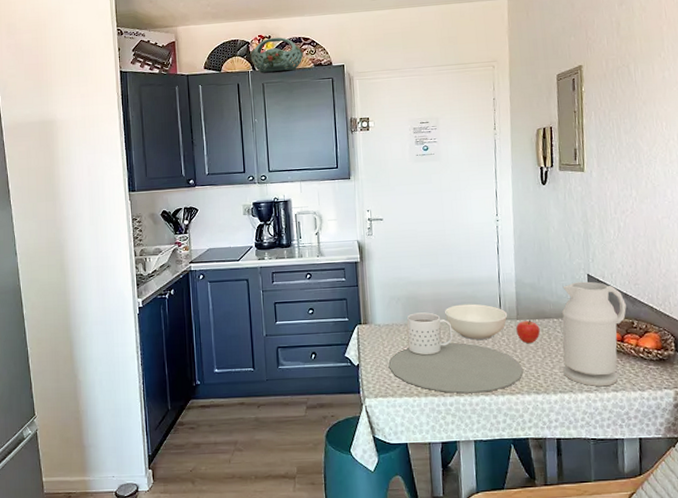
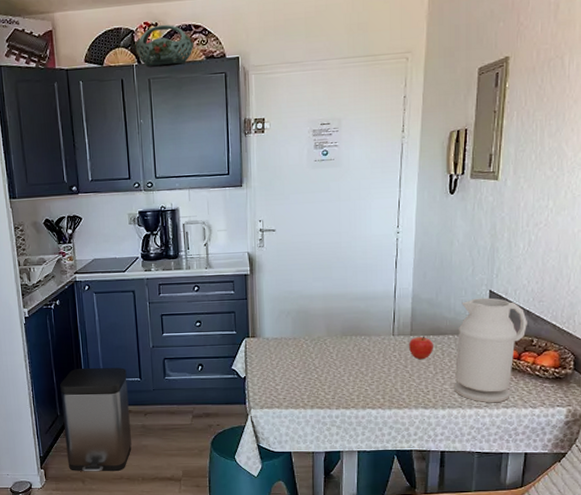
pedal bin: none [172,357,244,472] -> present [60,367,132,472]
placemat: present [388,343,524,394] -> none [275,357,413,407]
mug: present [406,312,453,356] -> none [296,326,343,369]
bowl: present [445,303,508,340] -> none [336,318,401,355]

